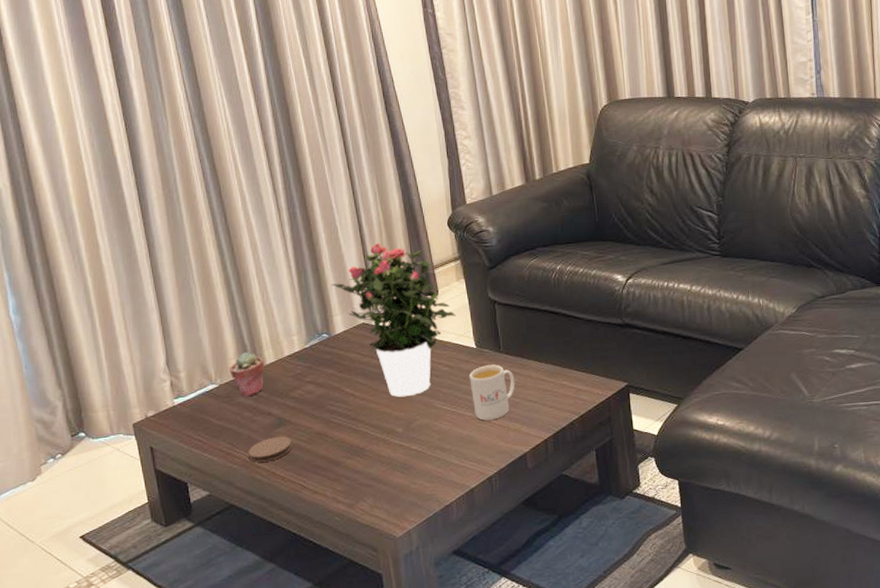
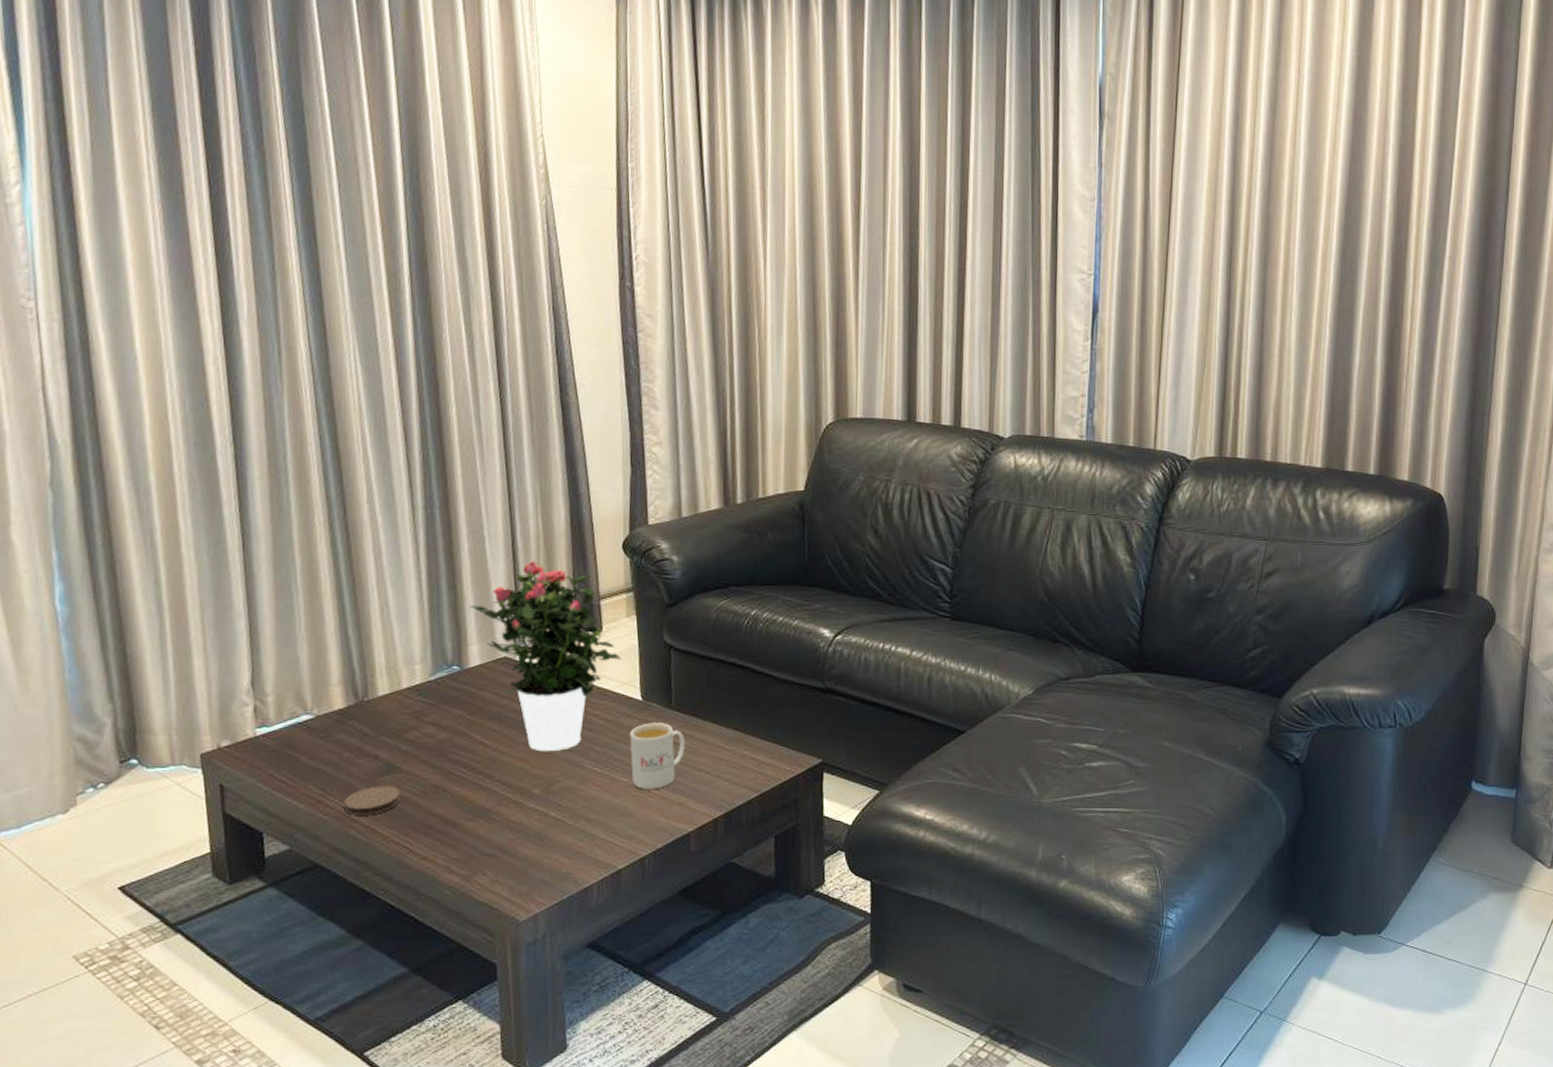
potted succulent: present [229,352,264,397] -> none [330,679,376,734]

